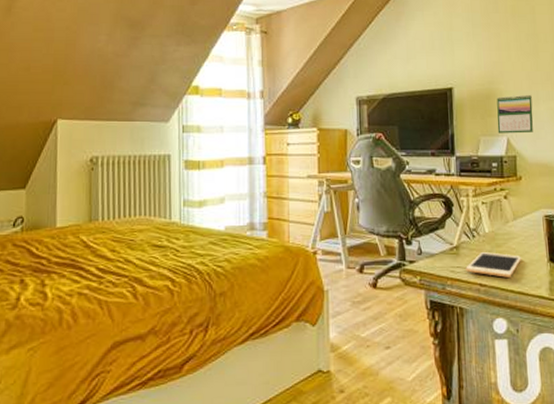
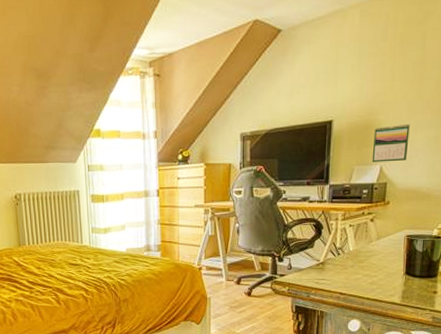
cell phone: present [466,252,522,278] -> none [329,267,381,288]

